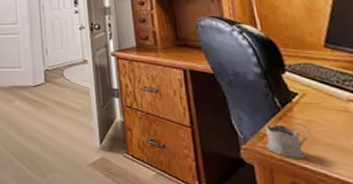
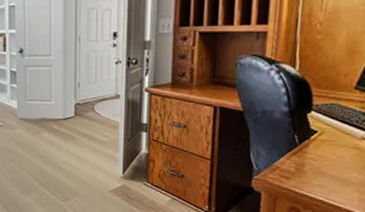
tea glass holder: present [264,124,310,159] -> none [276,158,319,188]

